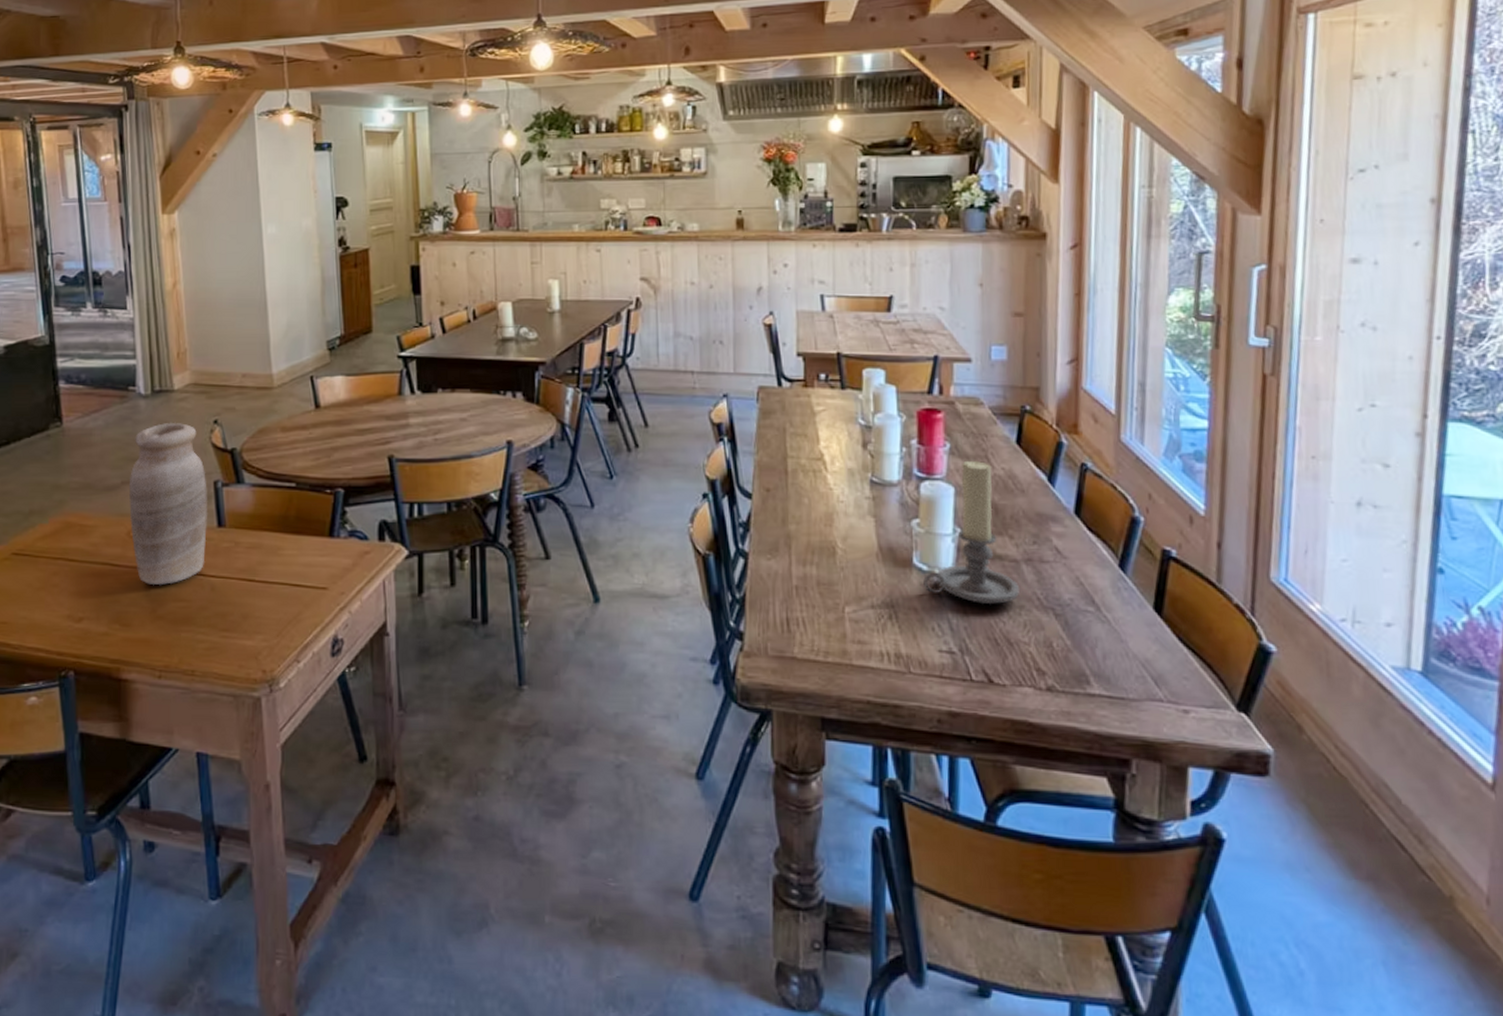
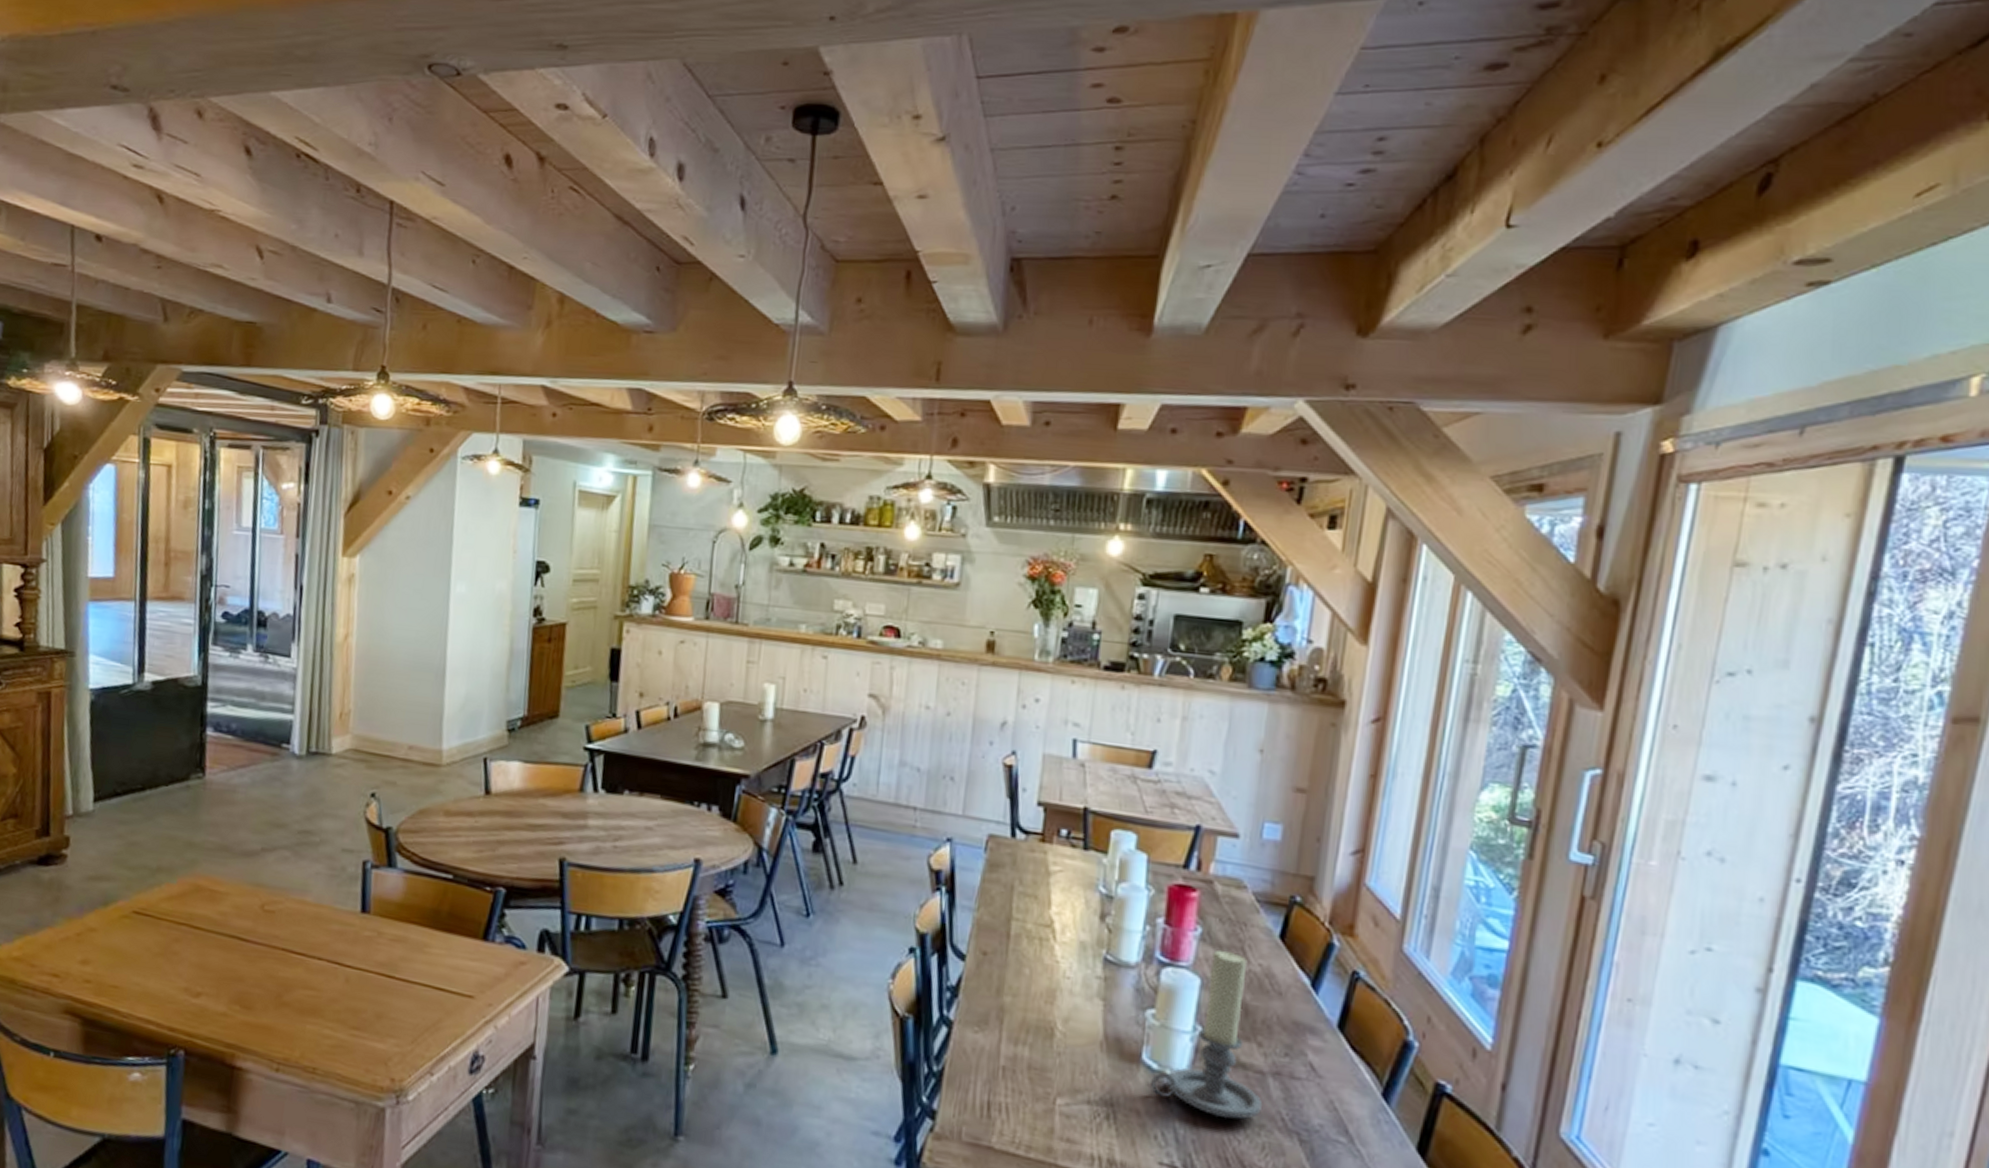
vase: present [129,422,208,586] -> none [265,789,355,969]

